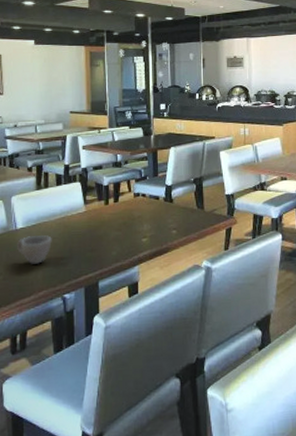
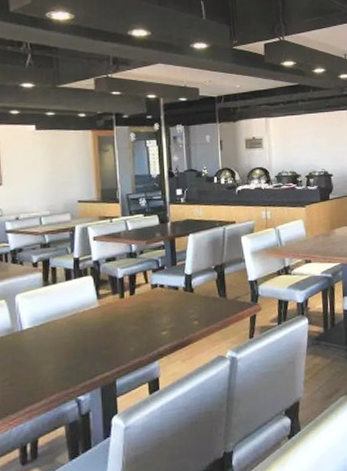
cup: present [17,235,52,264] -> none [24,334,63,367]

